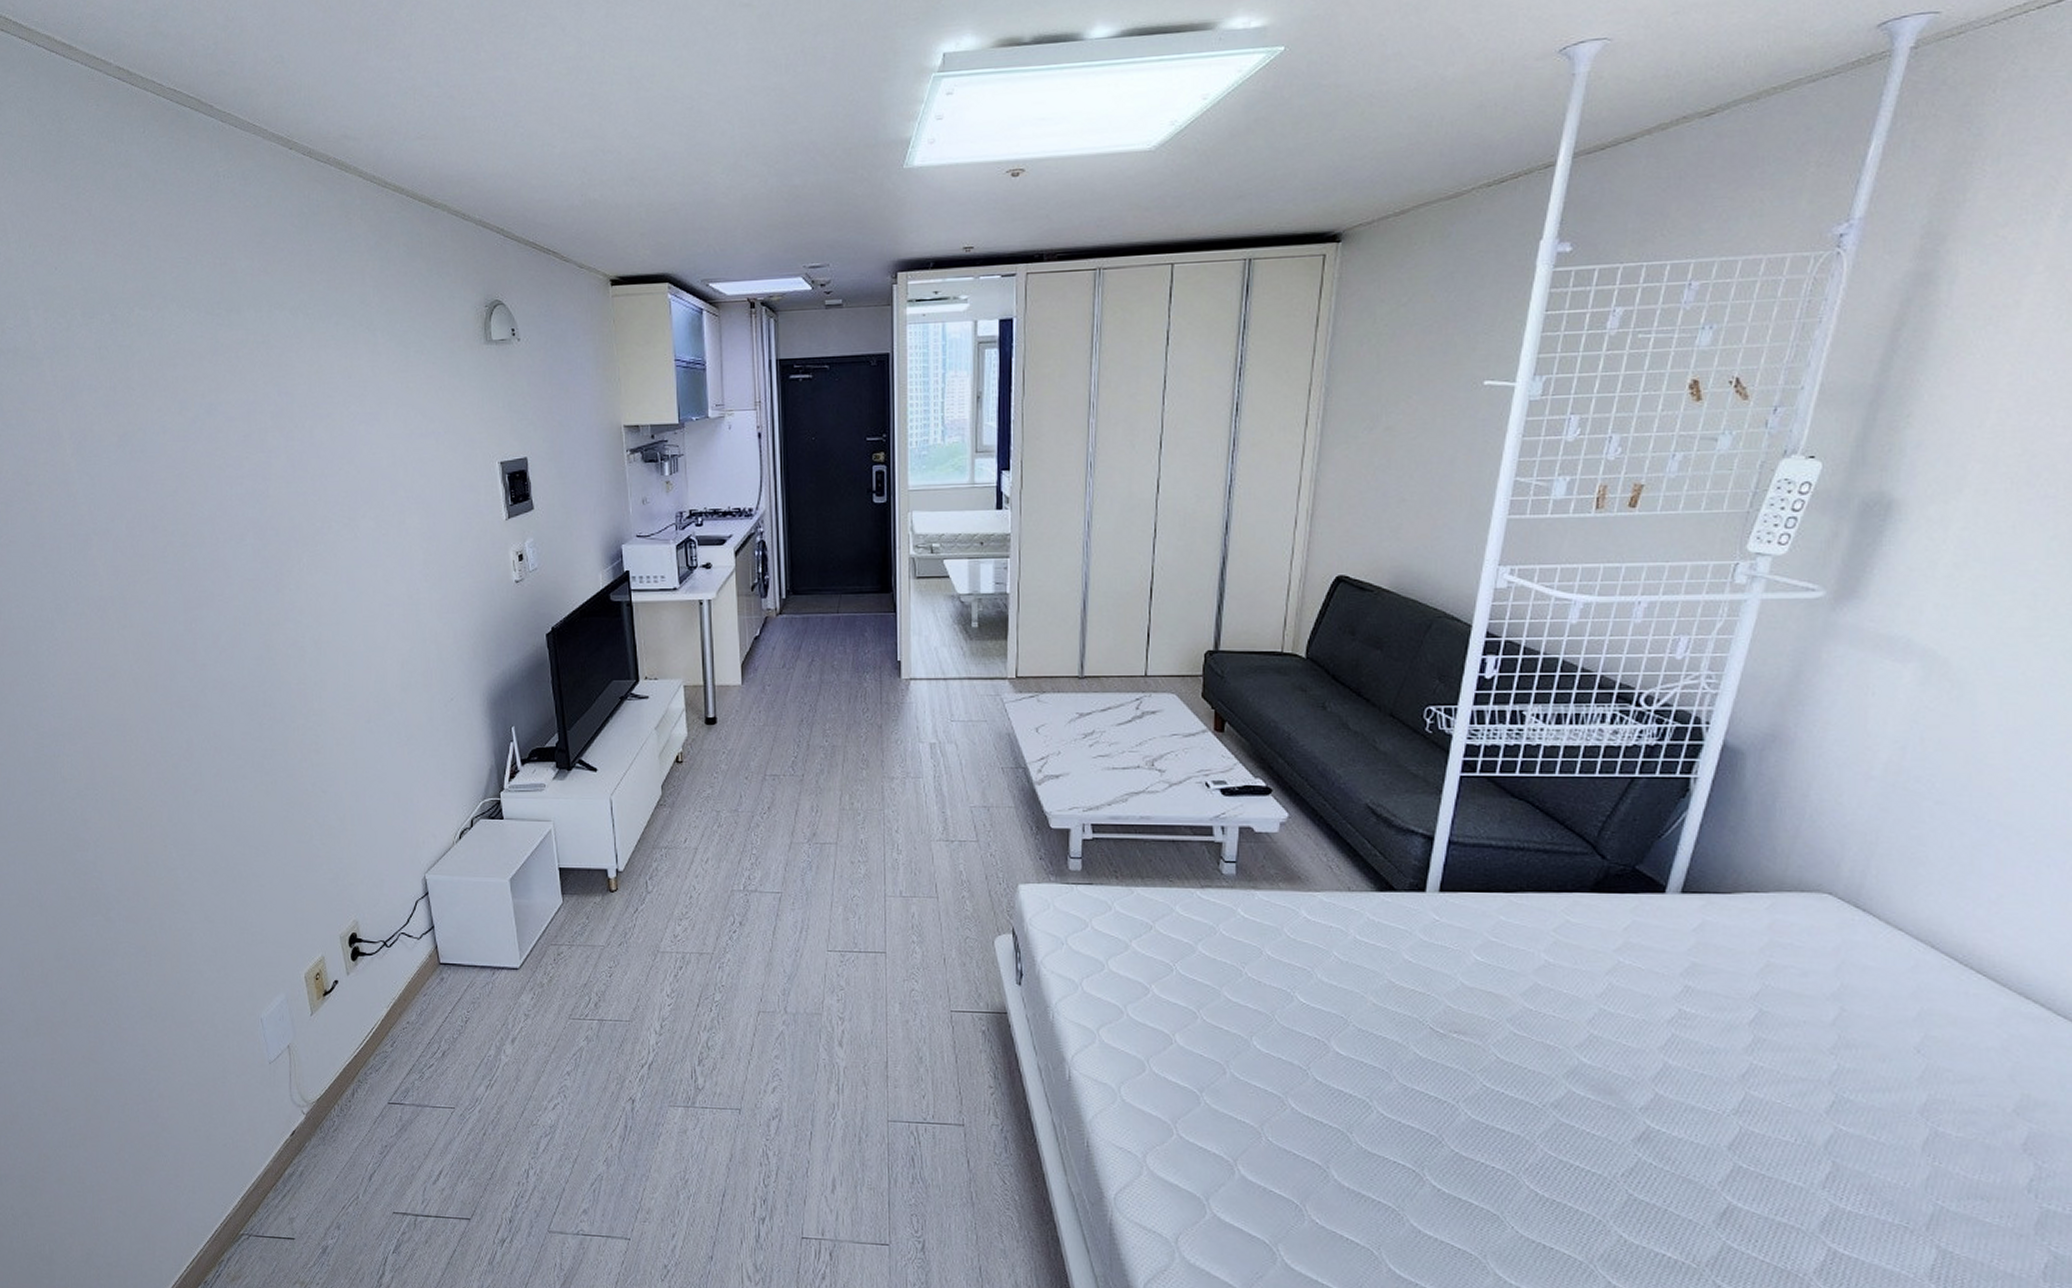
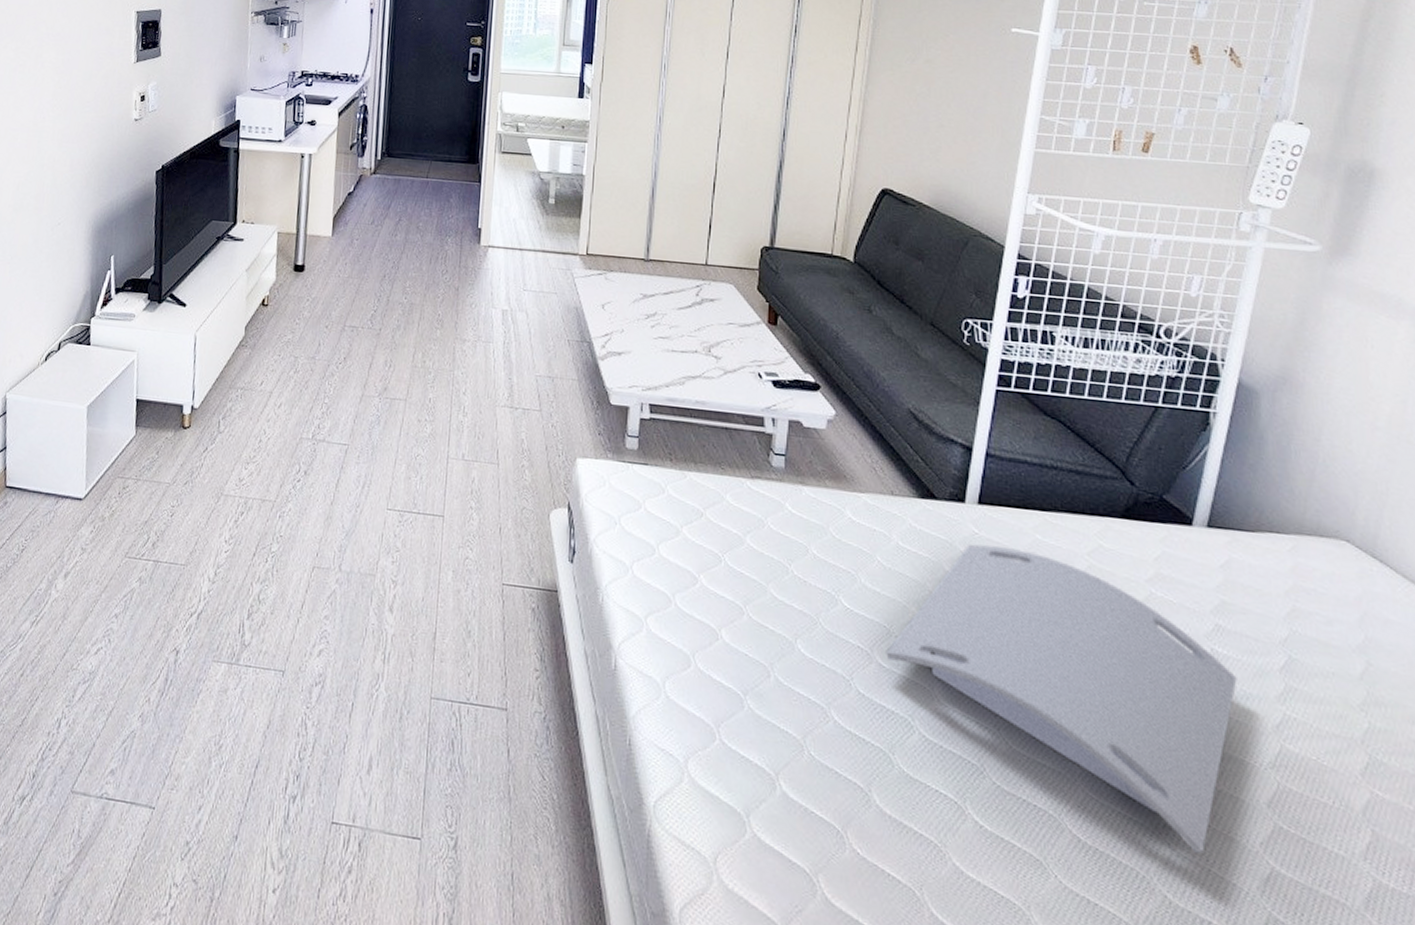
serving tray: none [1343,931,1704,1197] -> present [886,544,1237,855]

